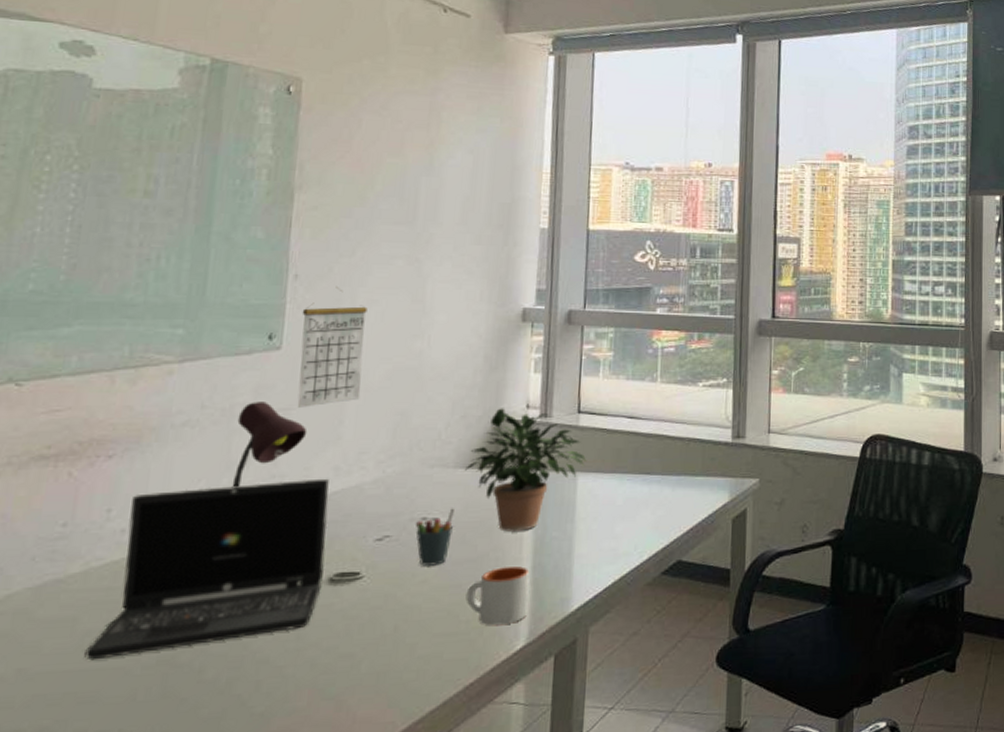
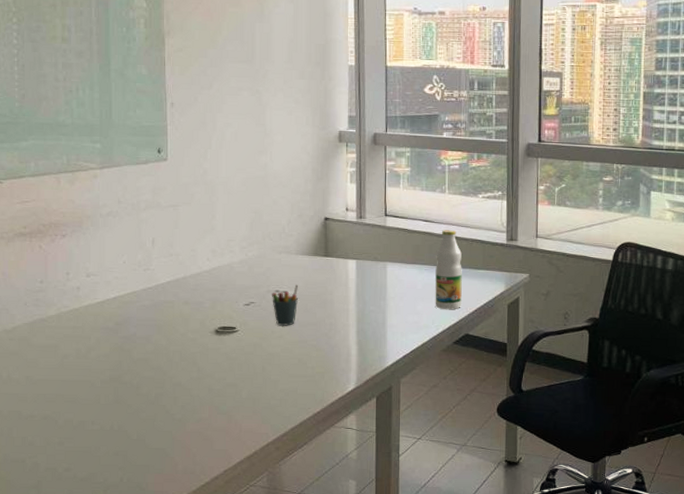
laptop: present [84,478,329,661] -> none [65,258,211,375]
desk lamp: present [231,402,308,488] -> none [143,199,191,262]
calendar: present [297,287,367,408] -> none [179,113,225,205]
potted plant: present [465,408,587,532] -> none [304,210,394,304]
mug: present [466,566,530,626] -> none [310,330,355,373]
bottle: none [639,428,676,531] -> present [435,230,463,310]

